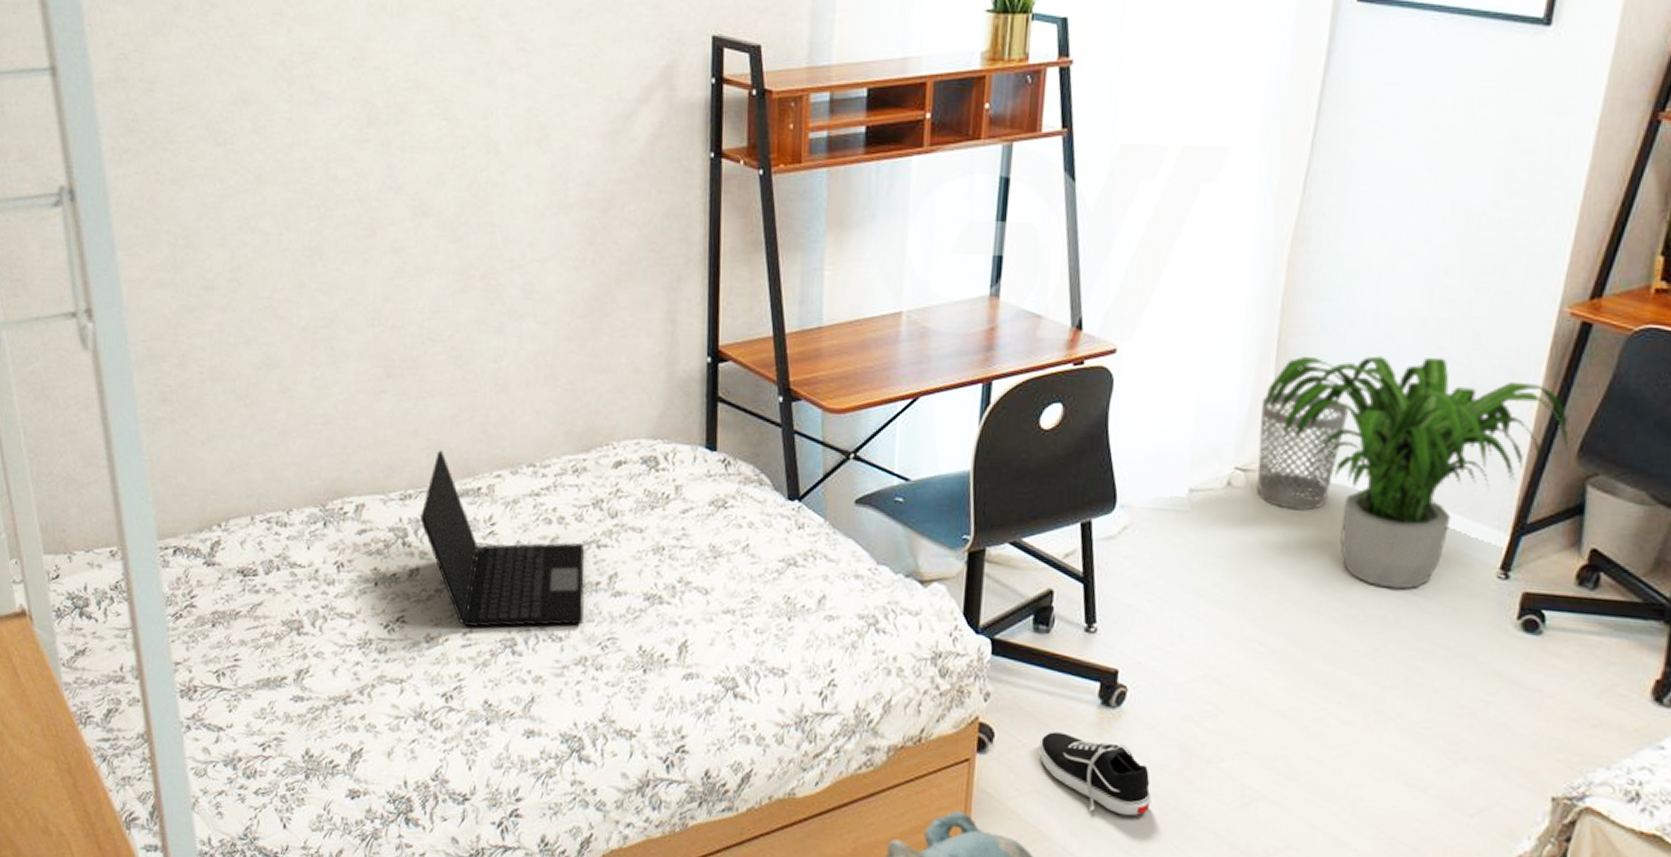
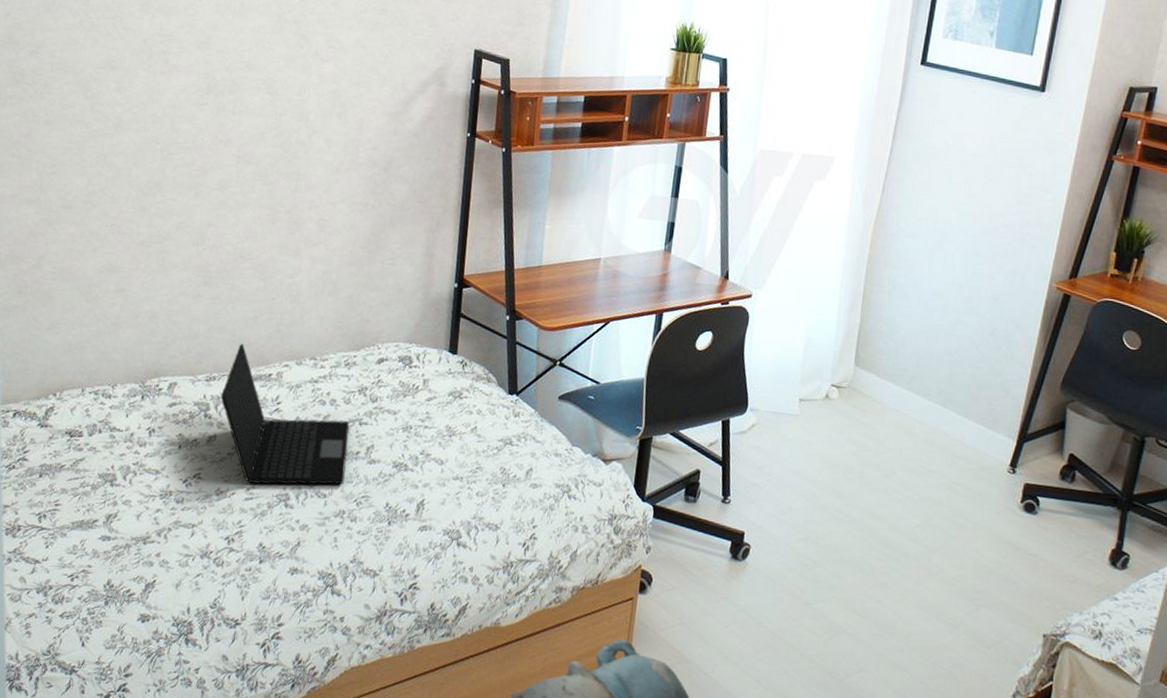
shoe: present [1039,731,1151,816] -> none [684,578,765,645]
wastebasket: present [1256,392,1349,511] -> none [846,332,910,418]
potted plant: present [1264,356,1569,590] -> none [853,307,1055,479]

